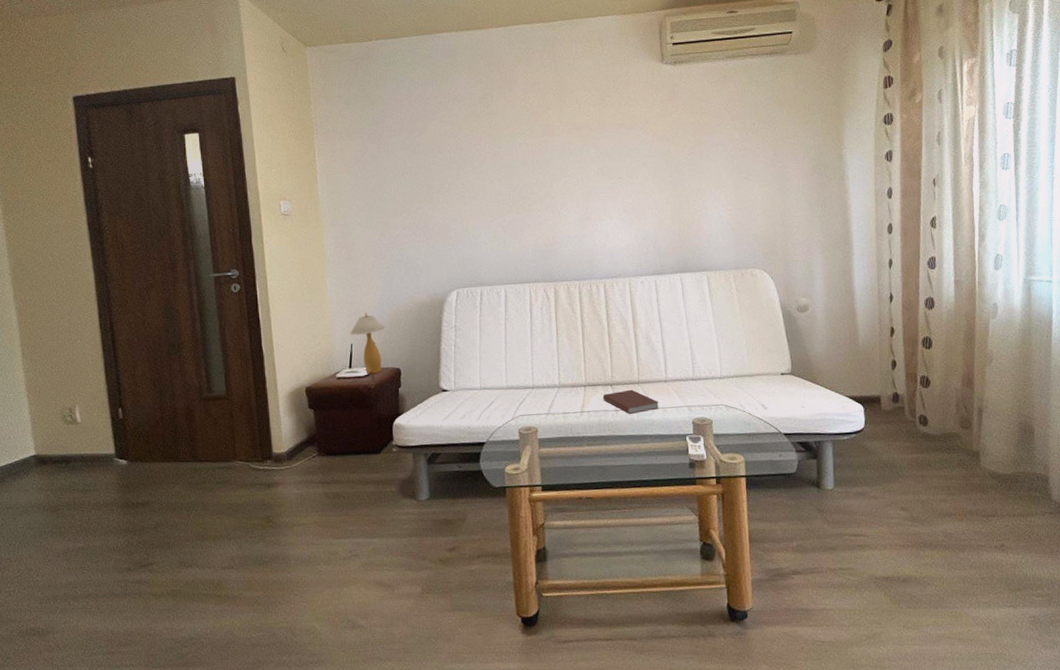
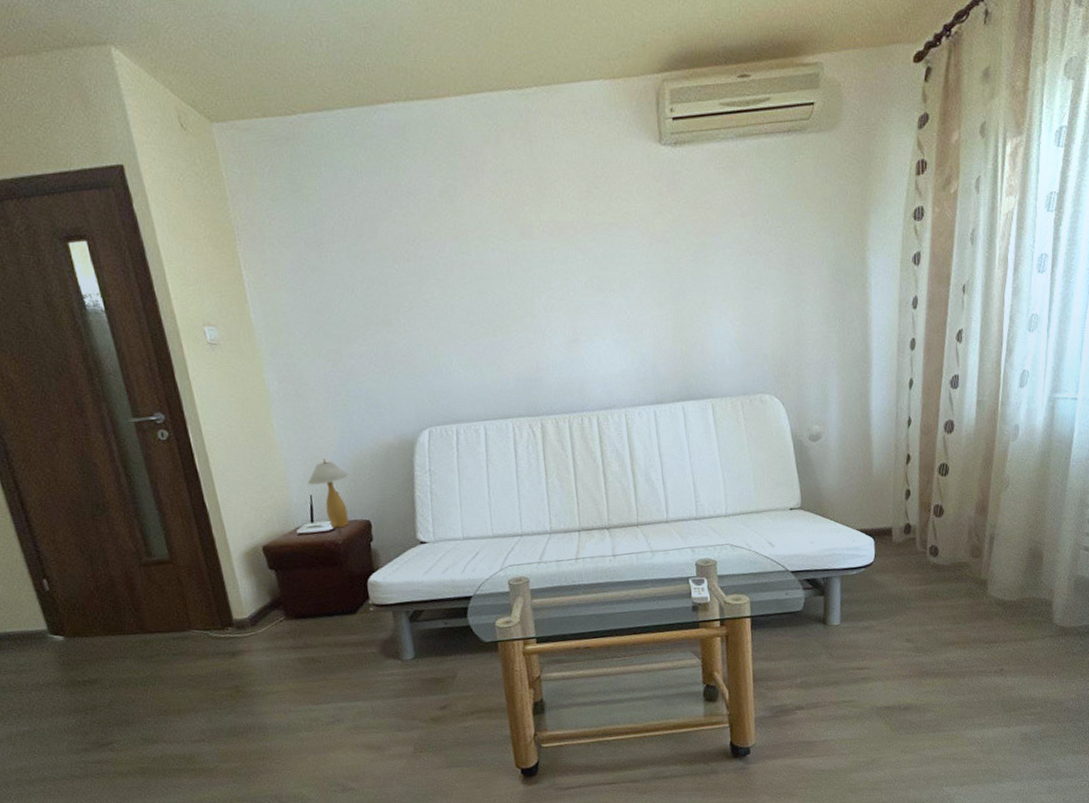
book: present [603,389,659,415] -> none [599,532,660,560]

